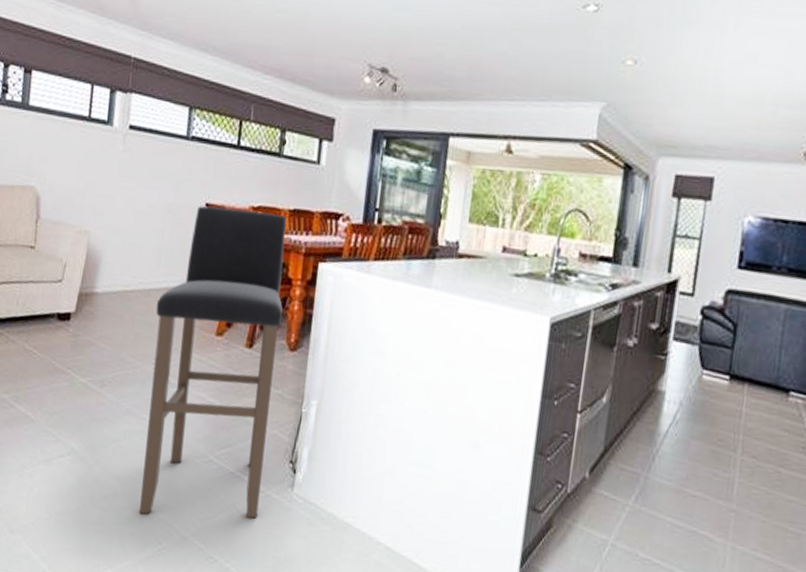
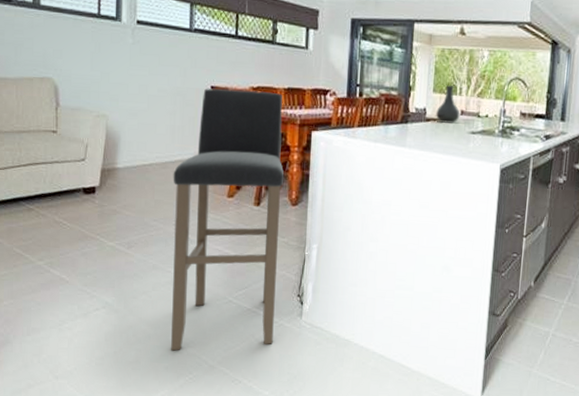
vase: none [471,214,502,262] -> present [436,85,460,123]

